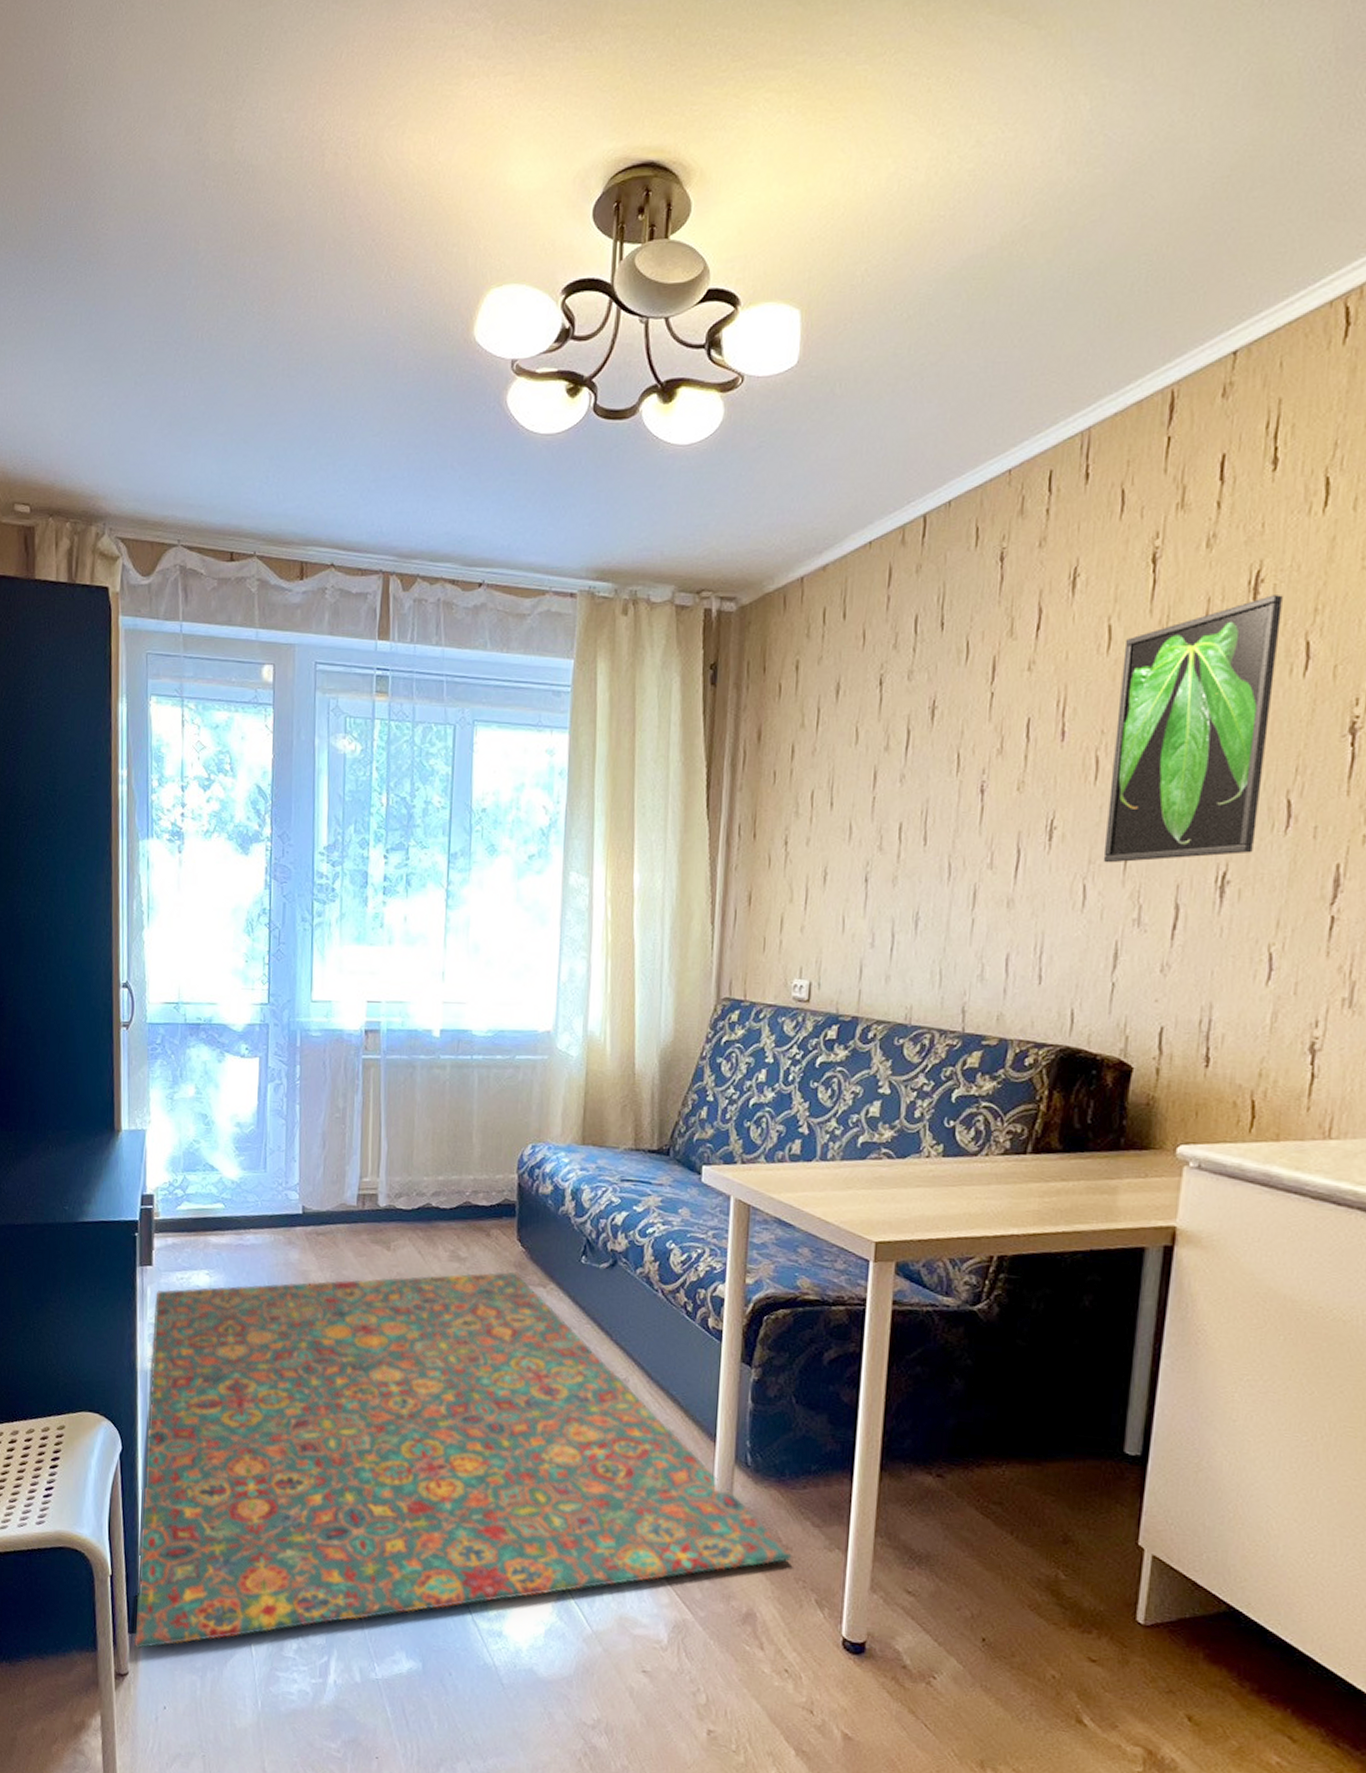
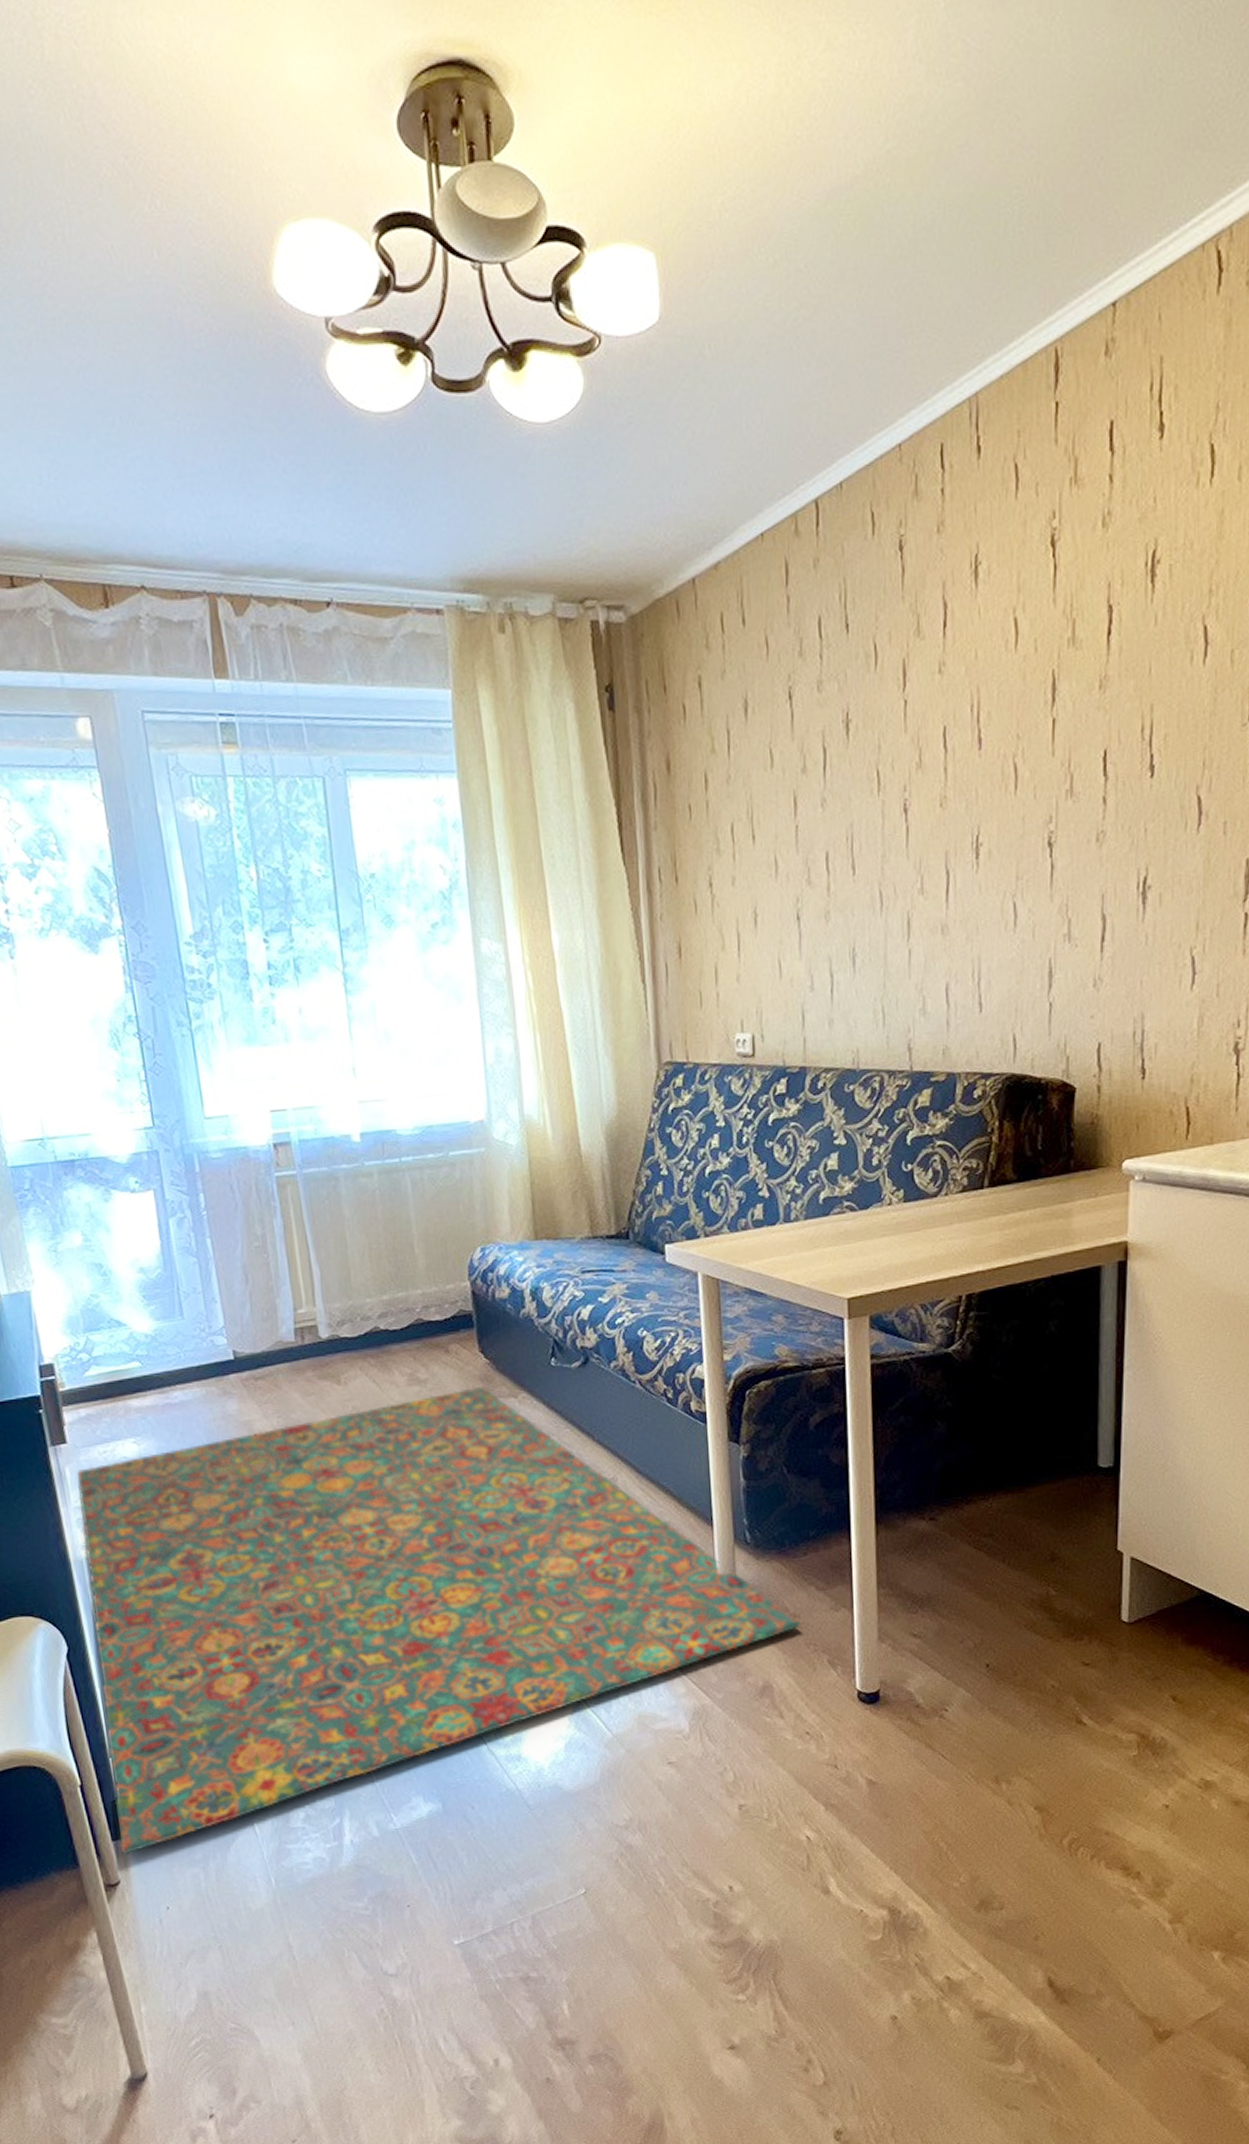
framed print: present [1103,595,1283,863] -> none [1030,576,1179,878]

